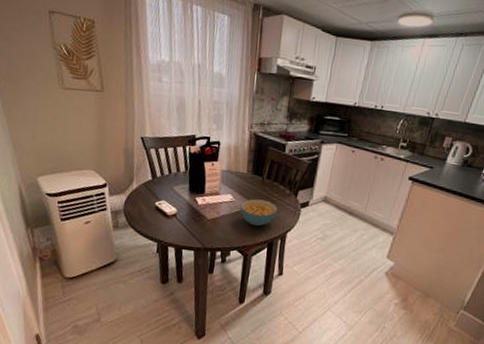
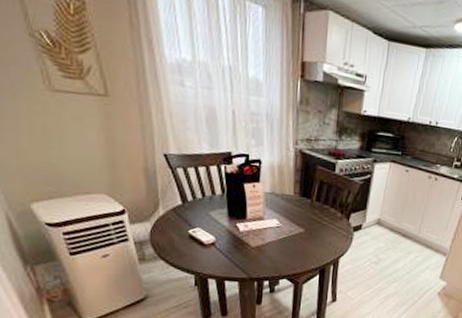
cereal bowl: present [240,199,278,227] -> none [287,223,329,253]

